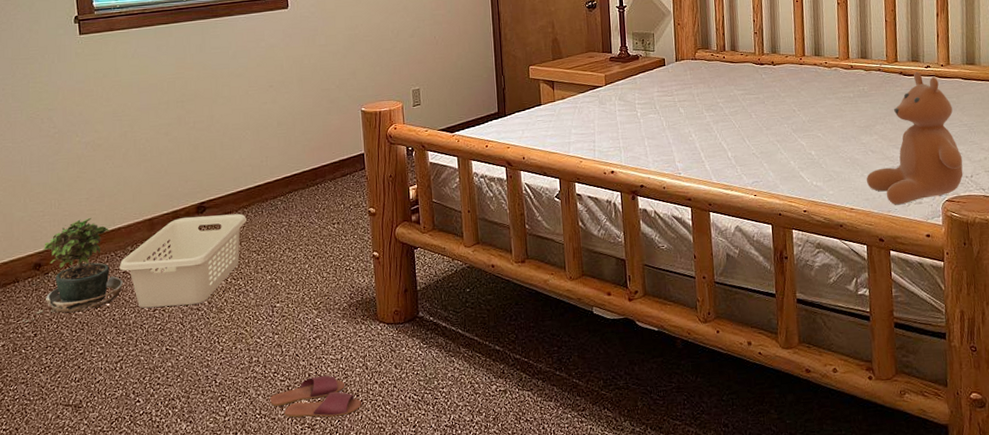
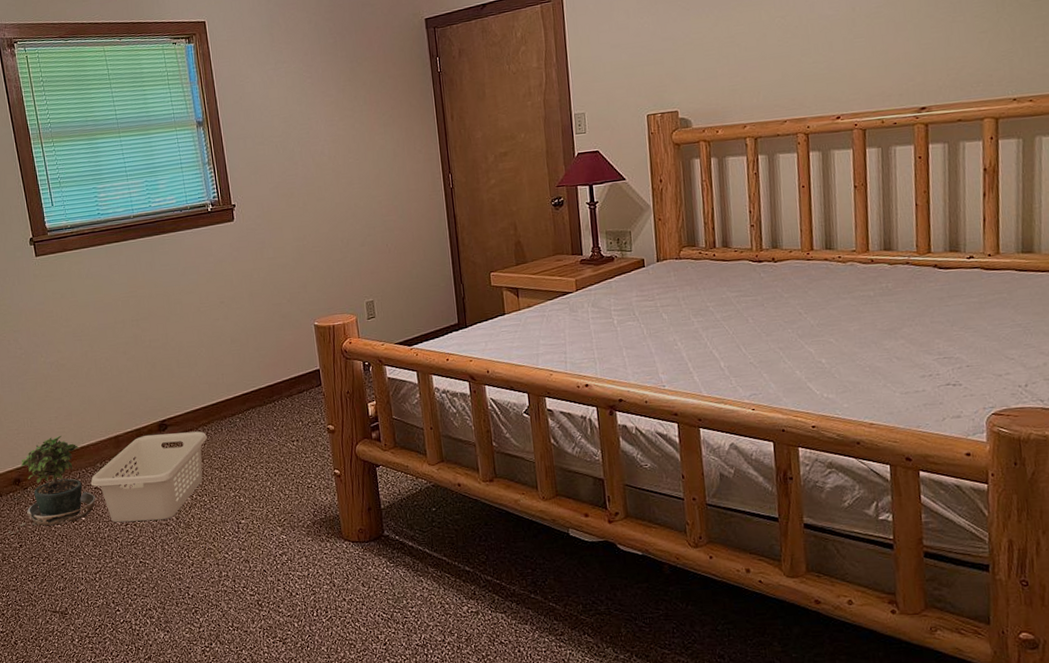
slippers: present [270,375,361,418] -> none [241,591,331,632]
teddy bear: present [866,72,963,205] -> none [889,264,1015,420]

